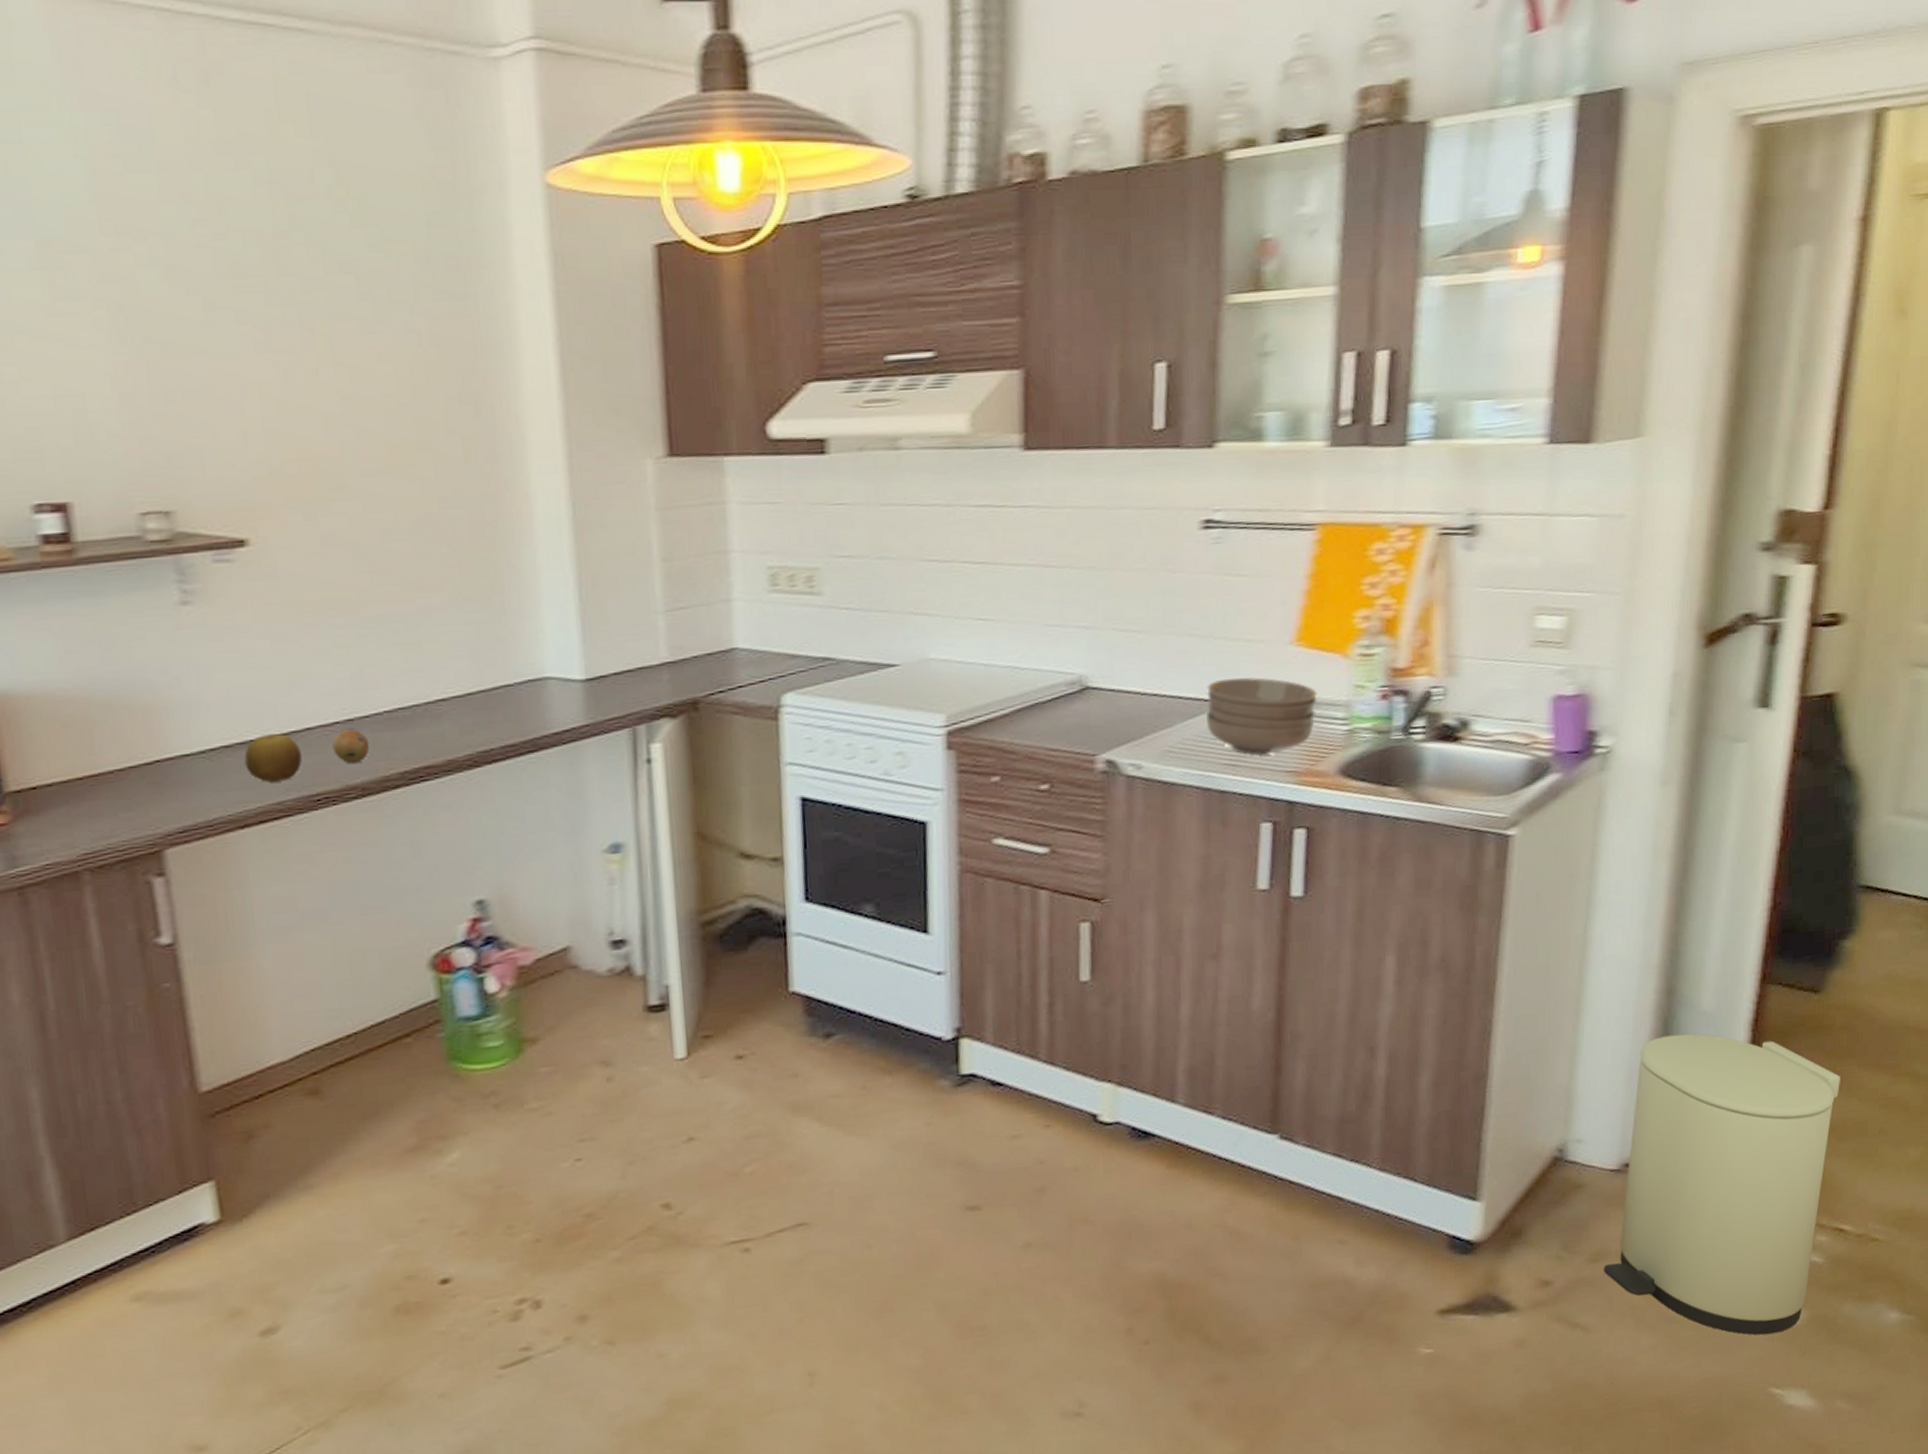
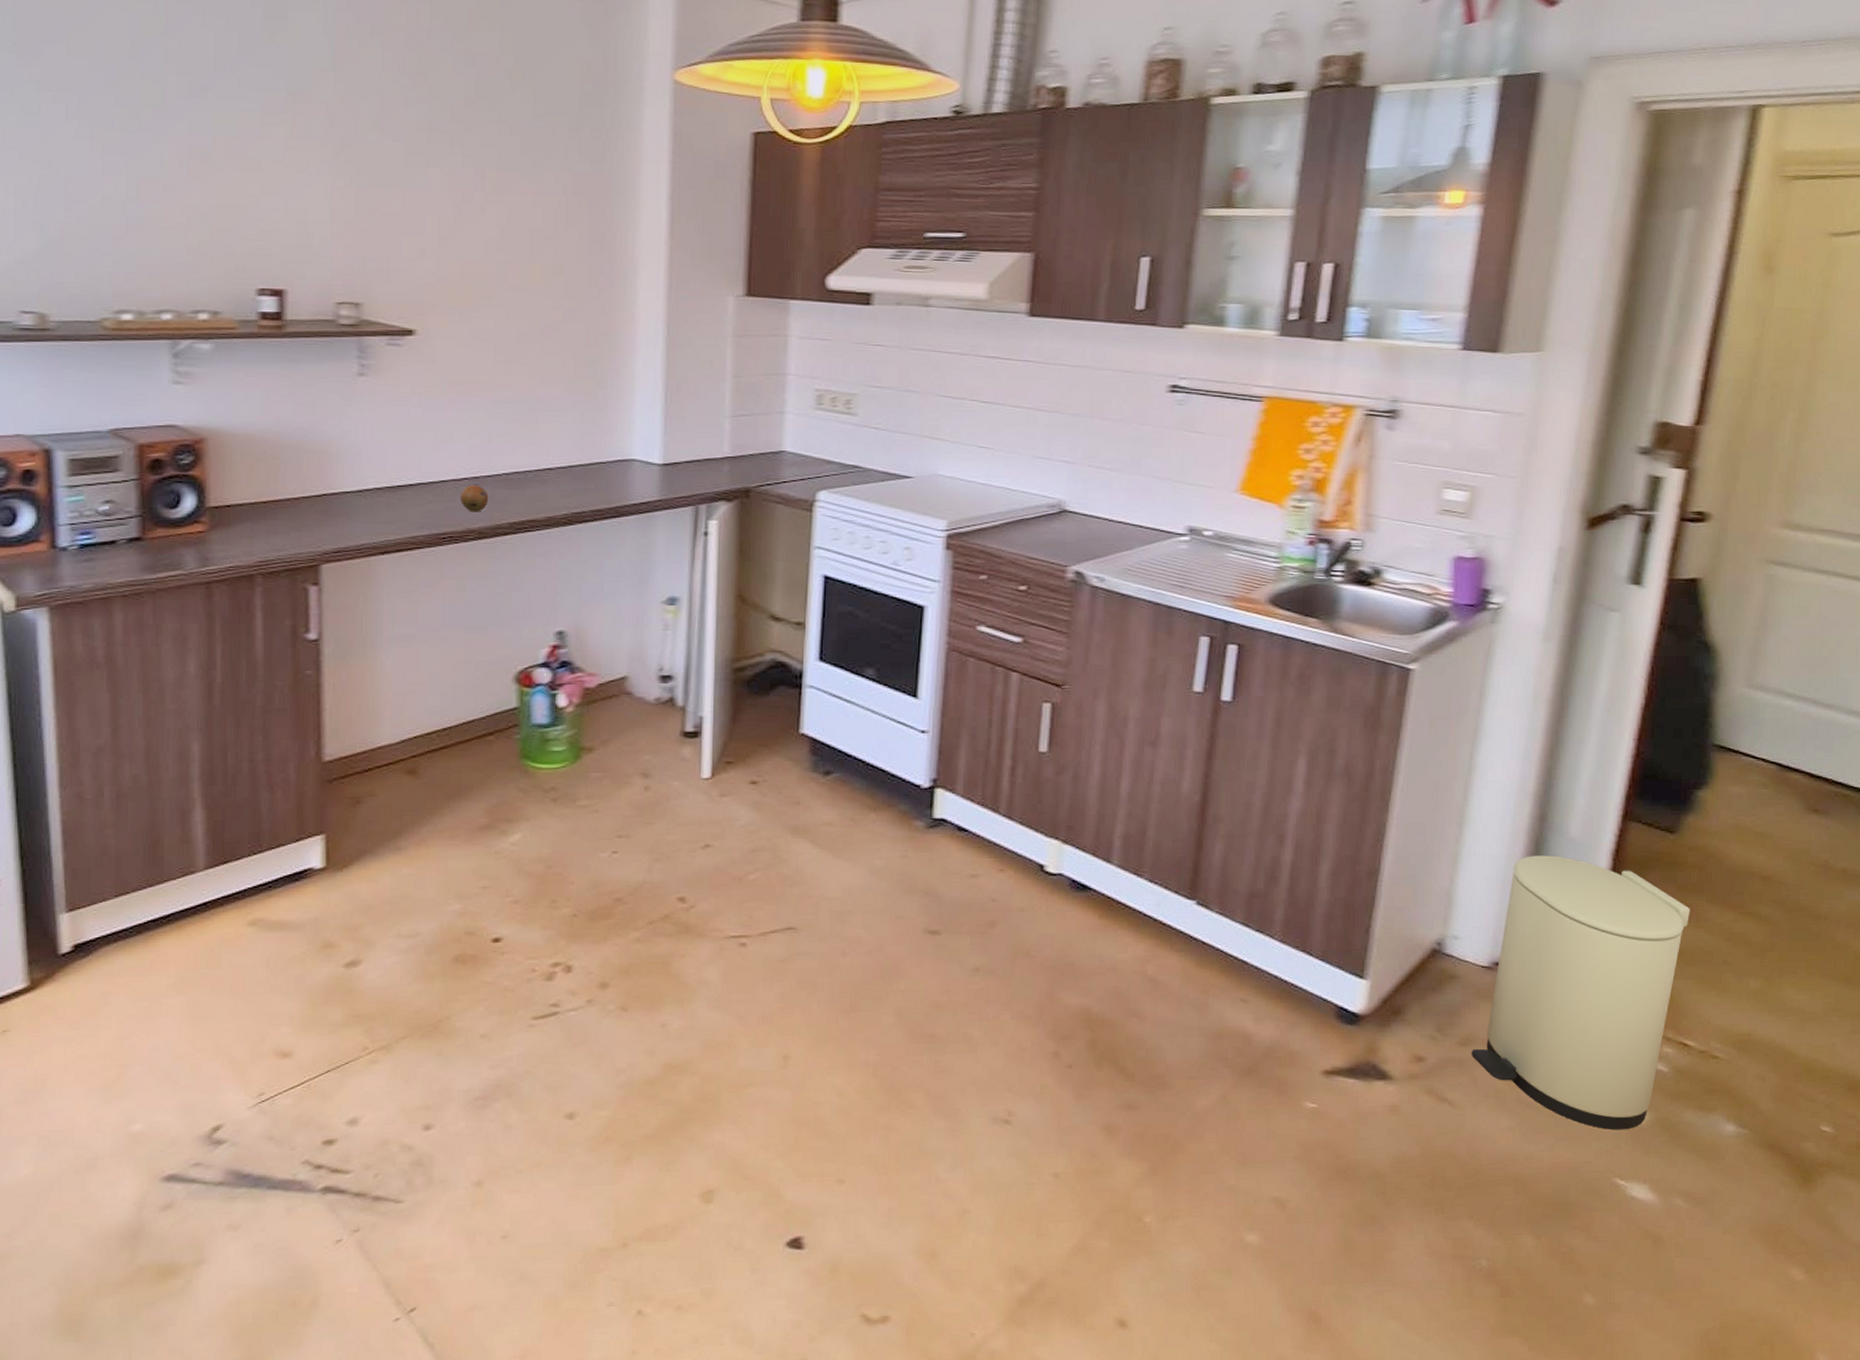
fruit: present [244,733,302,783] -> none [391,481,435,520]
bowl: present [1205,677,1317,755] -> none [1160,514,1255,581]

